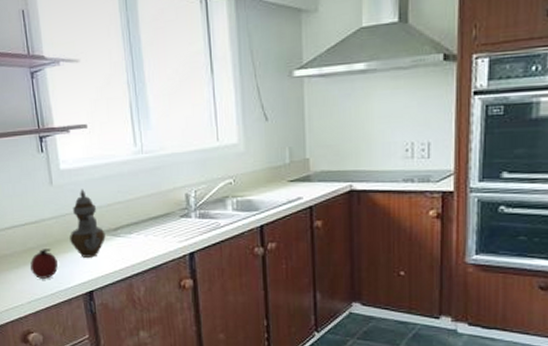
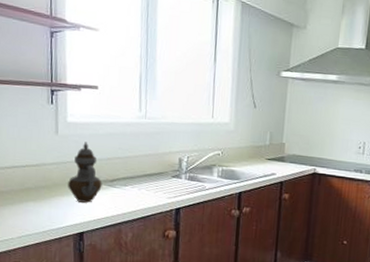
fruit: present [30,249,58,279] -> none [26,190,53,218]

